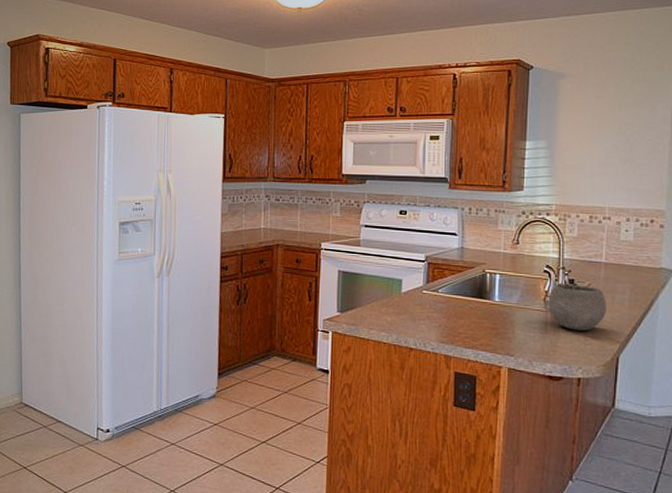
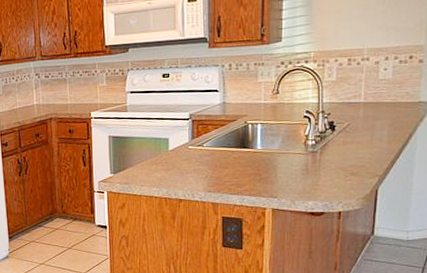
bowl: present [548,283,606,331] -> none [309,125,365,169]

